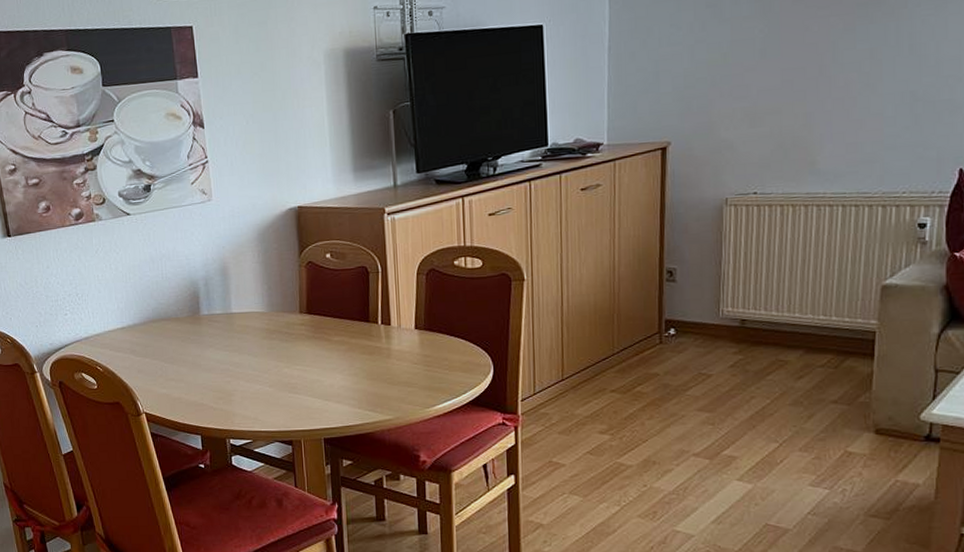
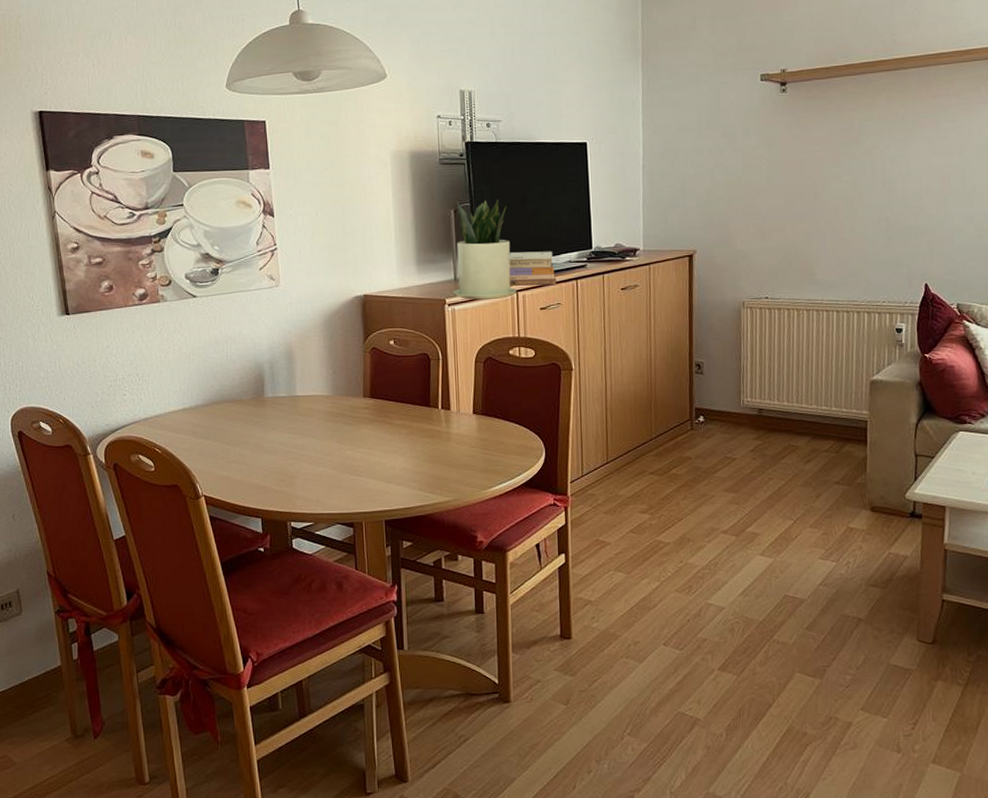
planter: none [392,96,463,208] -> present [453,200,517,300]
books: none [453,150,507,191] -> present [509,251,557,287]

